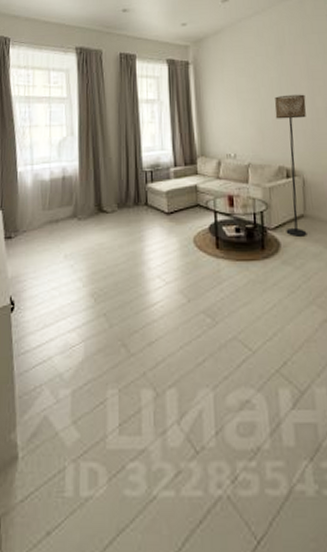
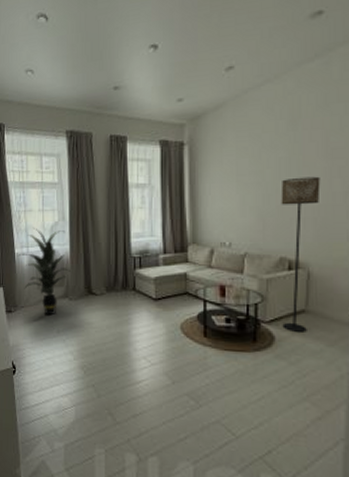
indoor plant: none [20,143,80,239] -> present [18,227,71,316]

